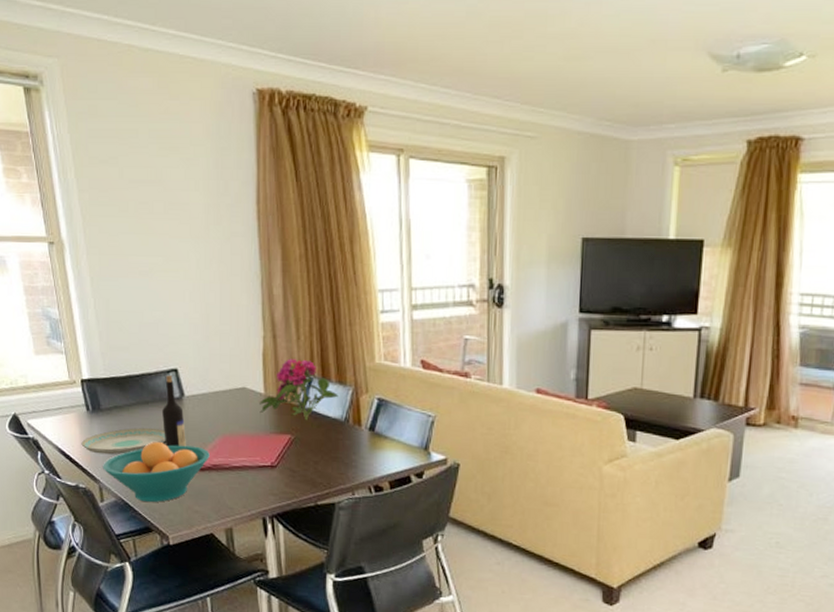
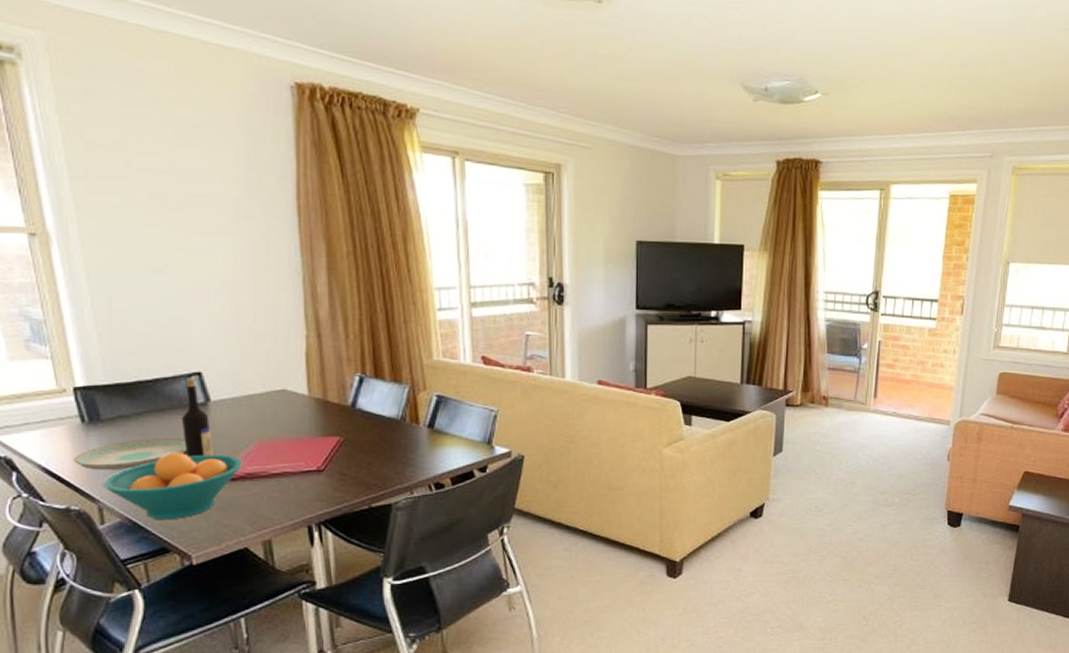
flower: present [260,358,338,421] -> none [303,358,393,421]

